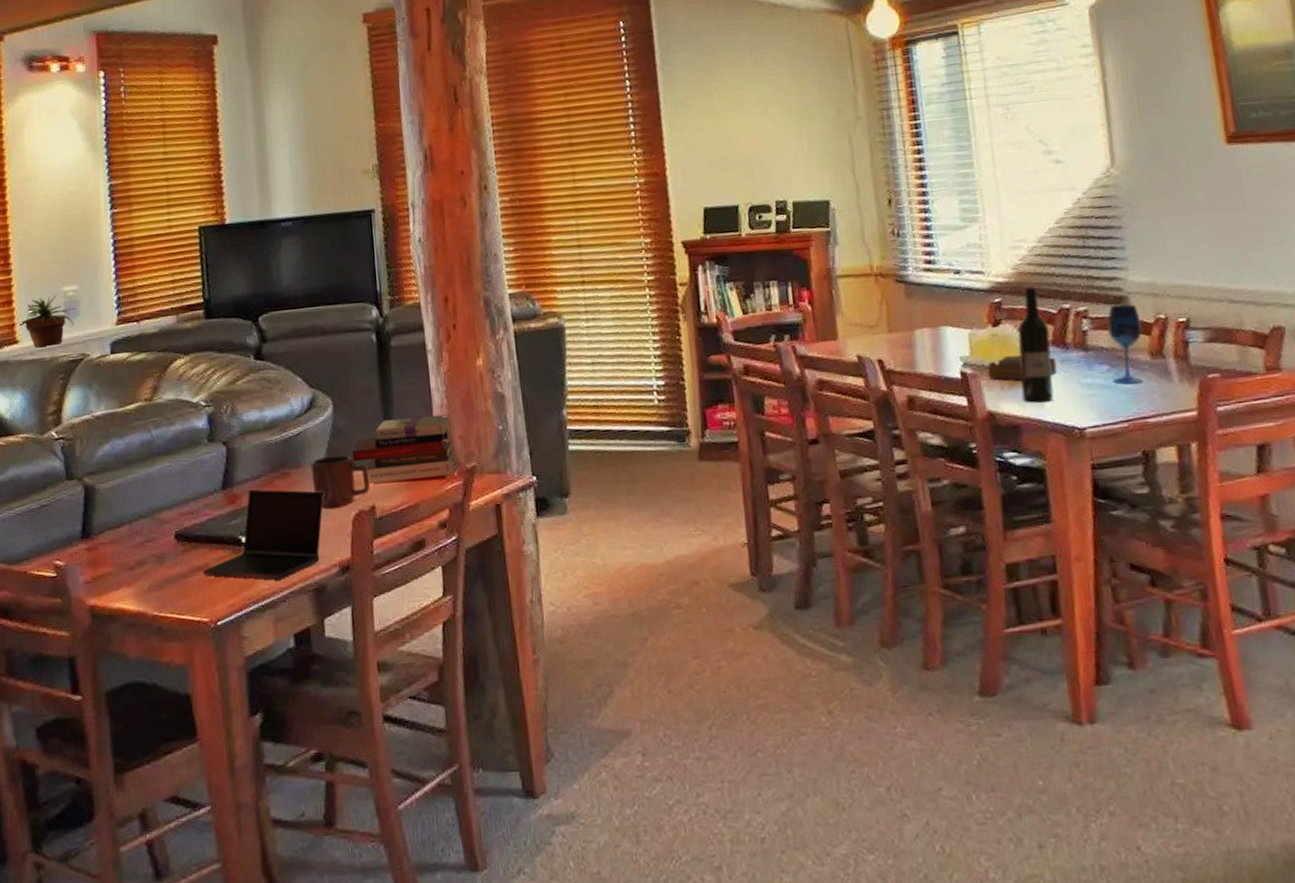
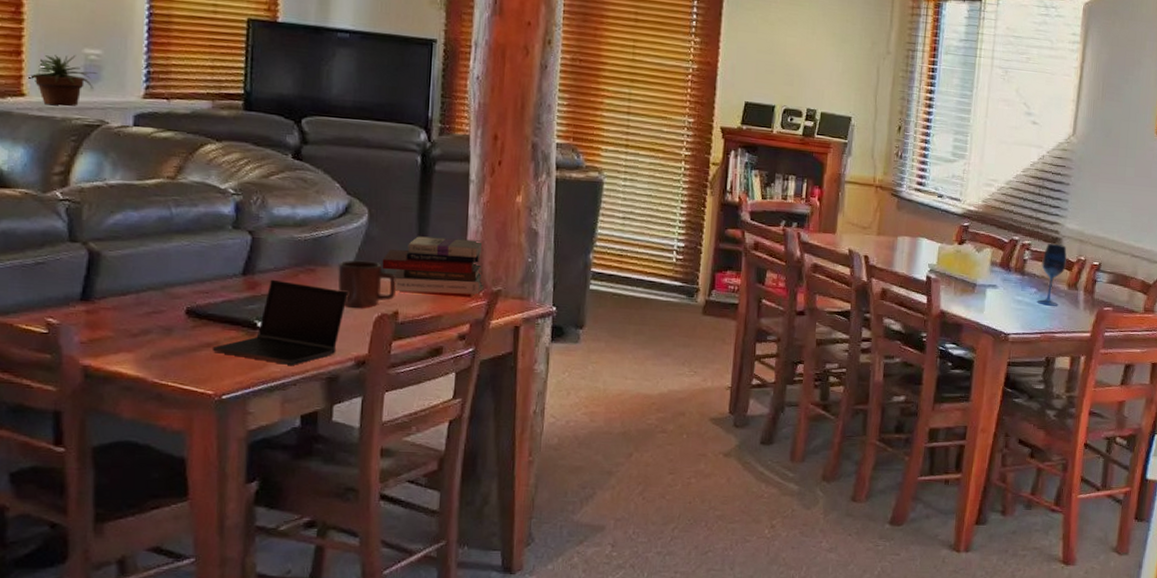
napkin holder: present [987,355,1057,381] -> none [946,269,1000,290]
wine bottle: present [1017,287,1054,403] -> none [969,218,1000,310]

